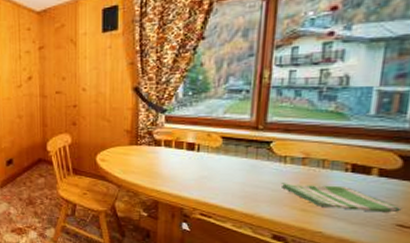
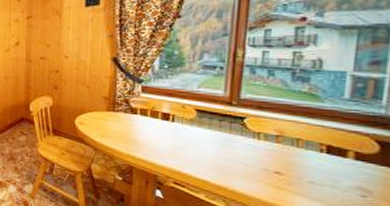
dish towel: present [280,183,402,213] -> none [254,158,381,197]

